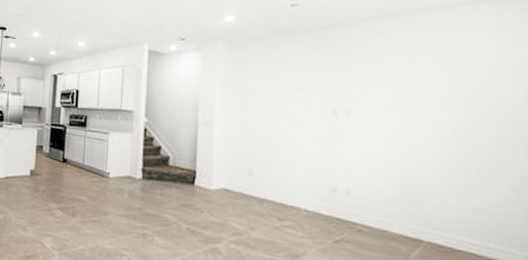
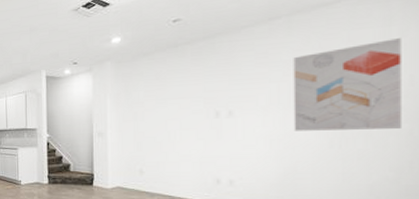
wall art: none [412,50,518,145] -> present [293,38,401,131]

